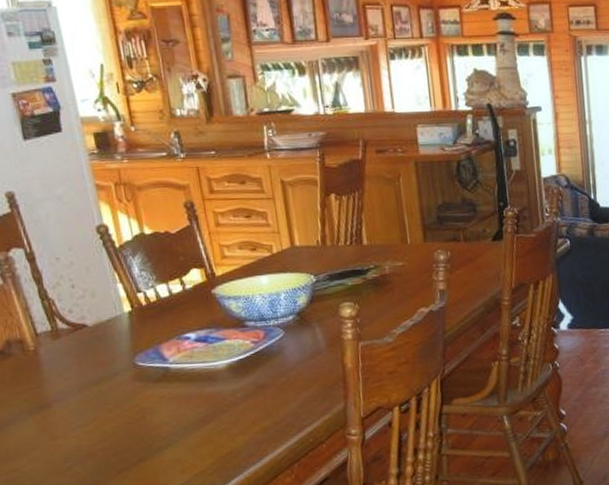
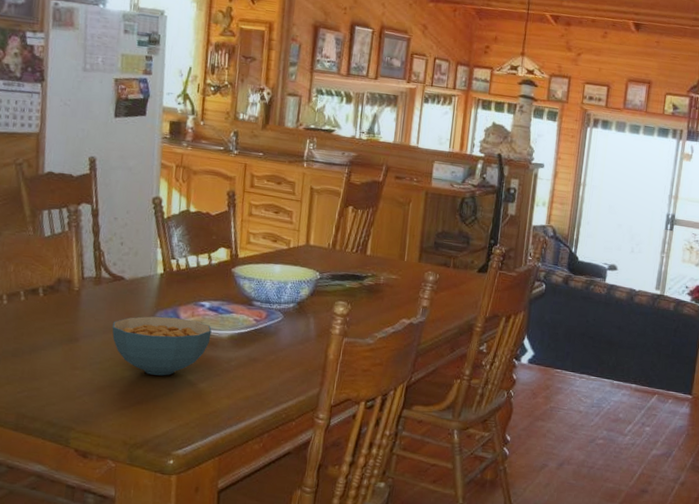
cereal bowl: none [86,356,207,427] -> present [112,316,212,376]

